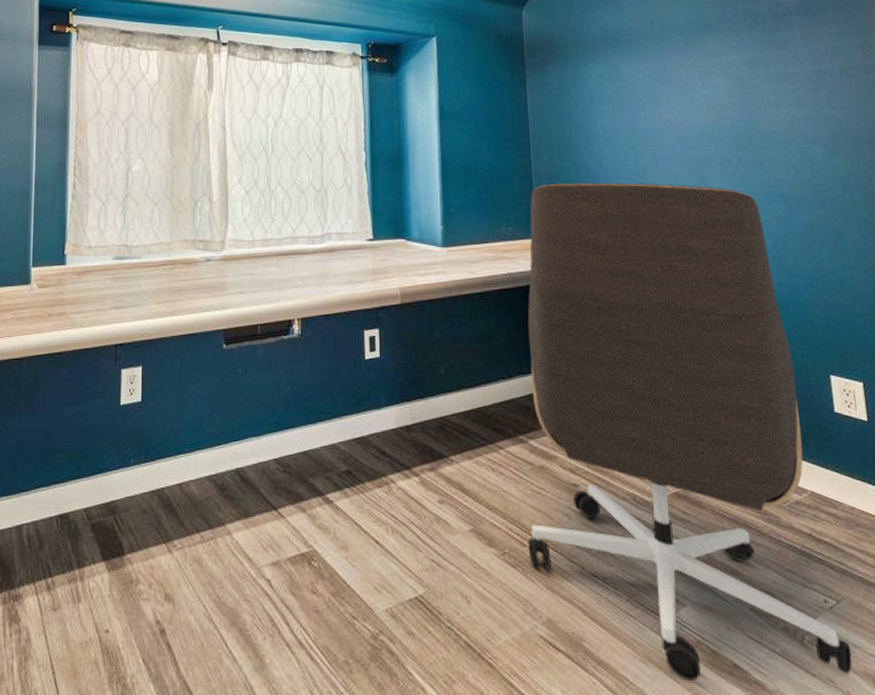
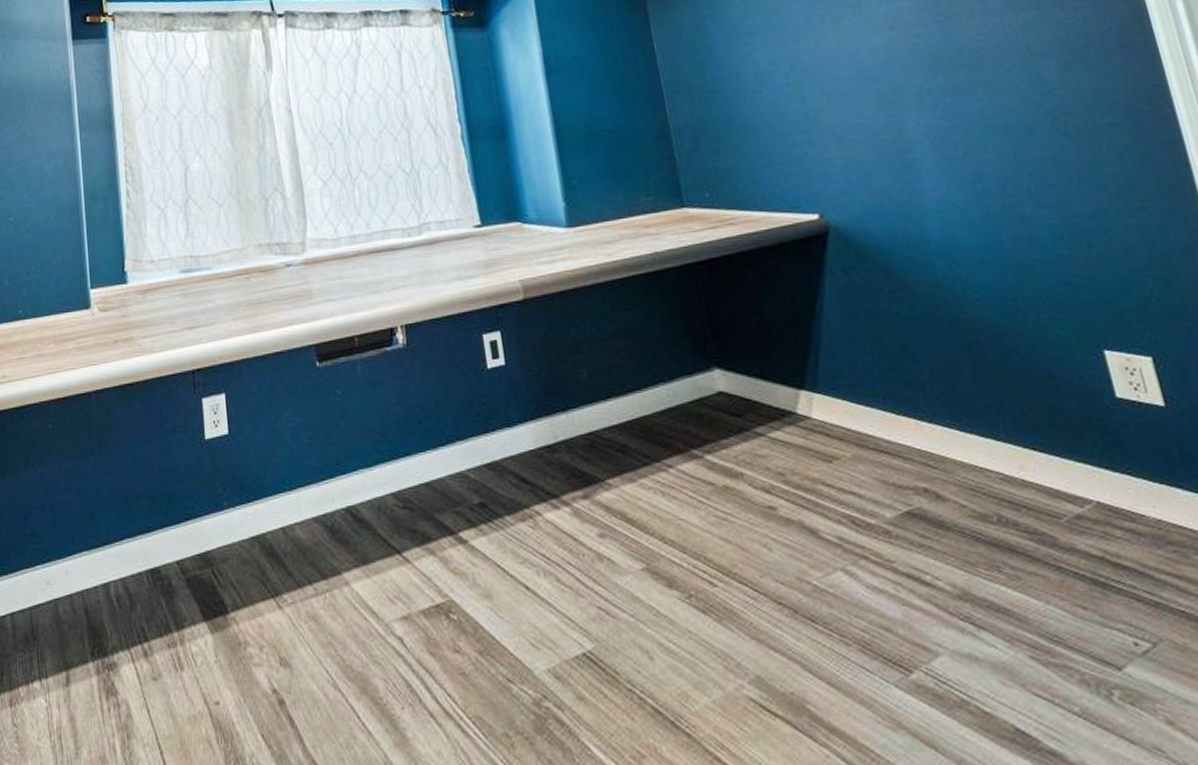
office chair: present [527,182,853,682] -> none [671,124,1187,753]

